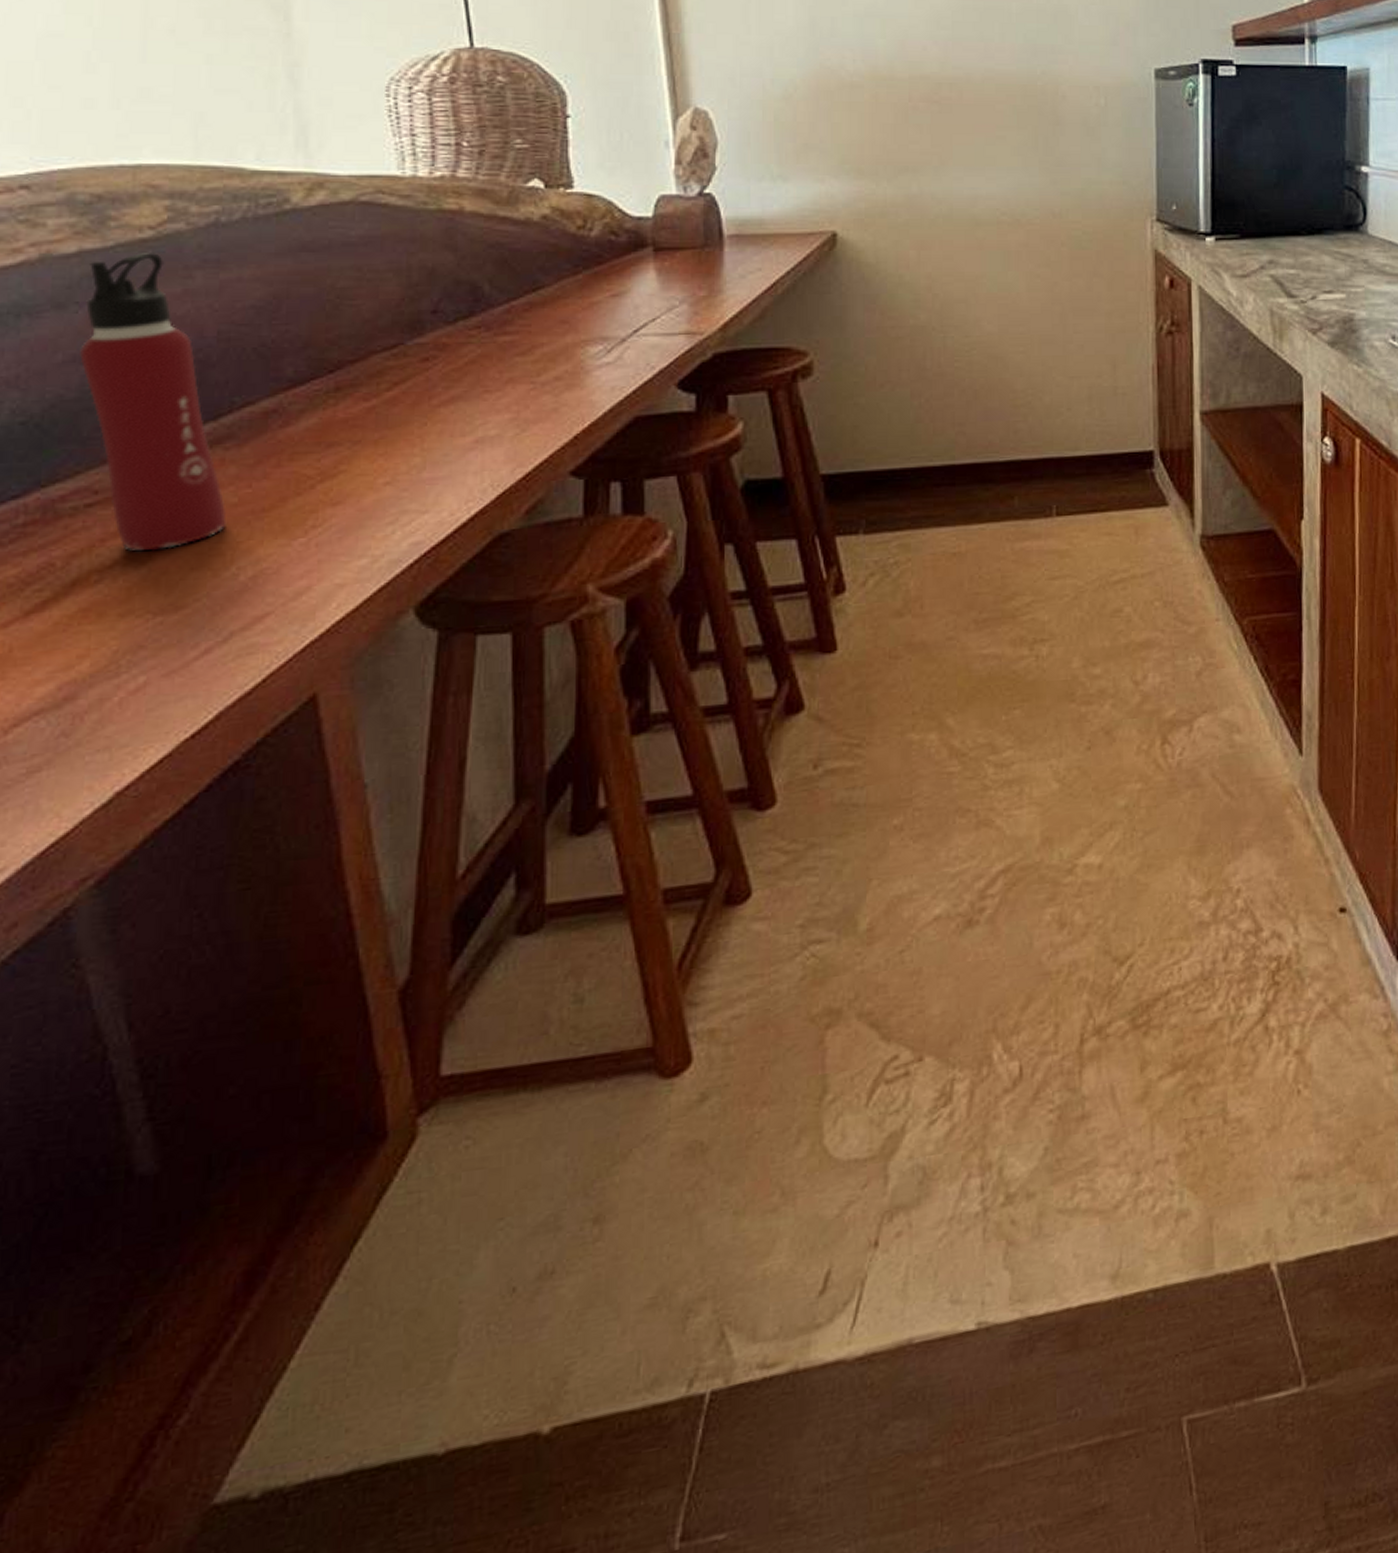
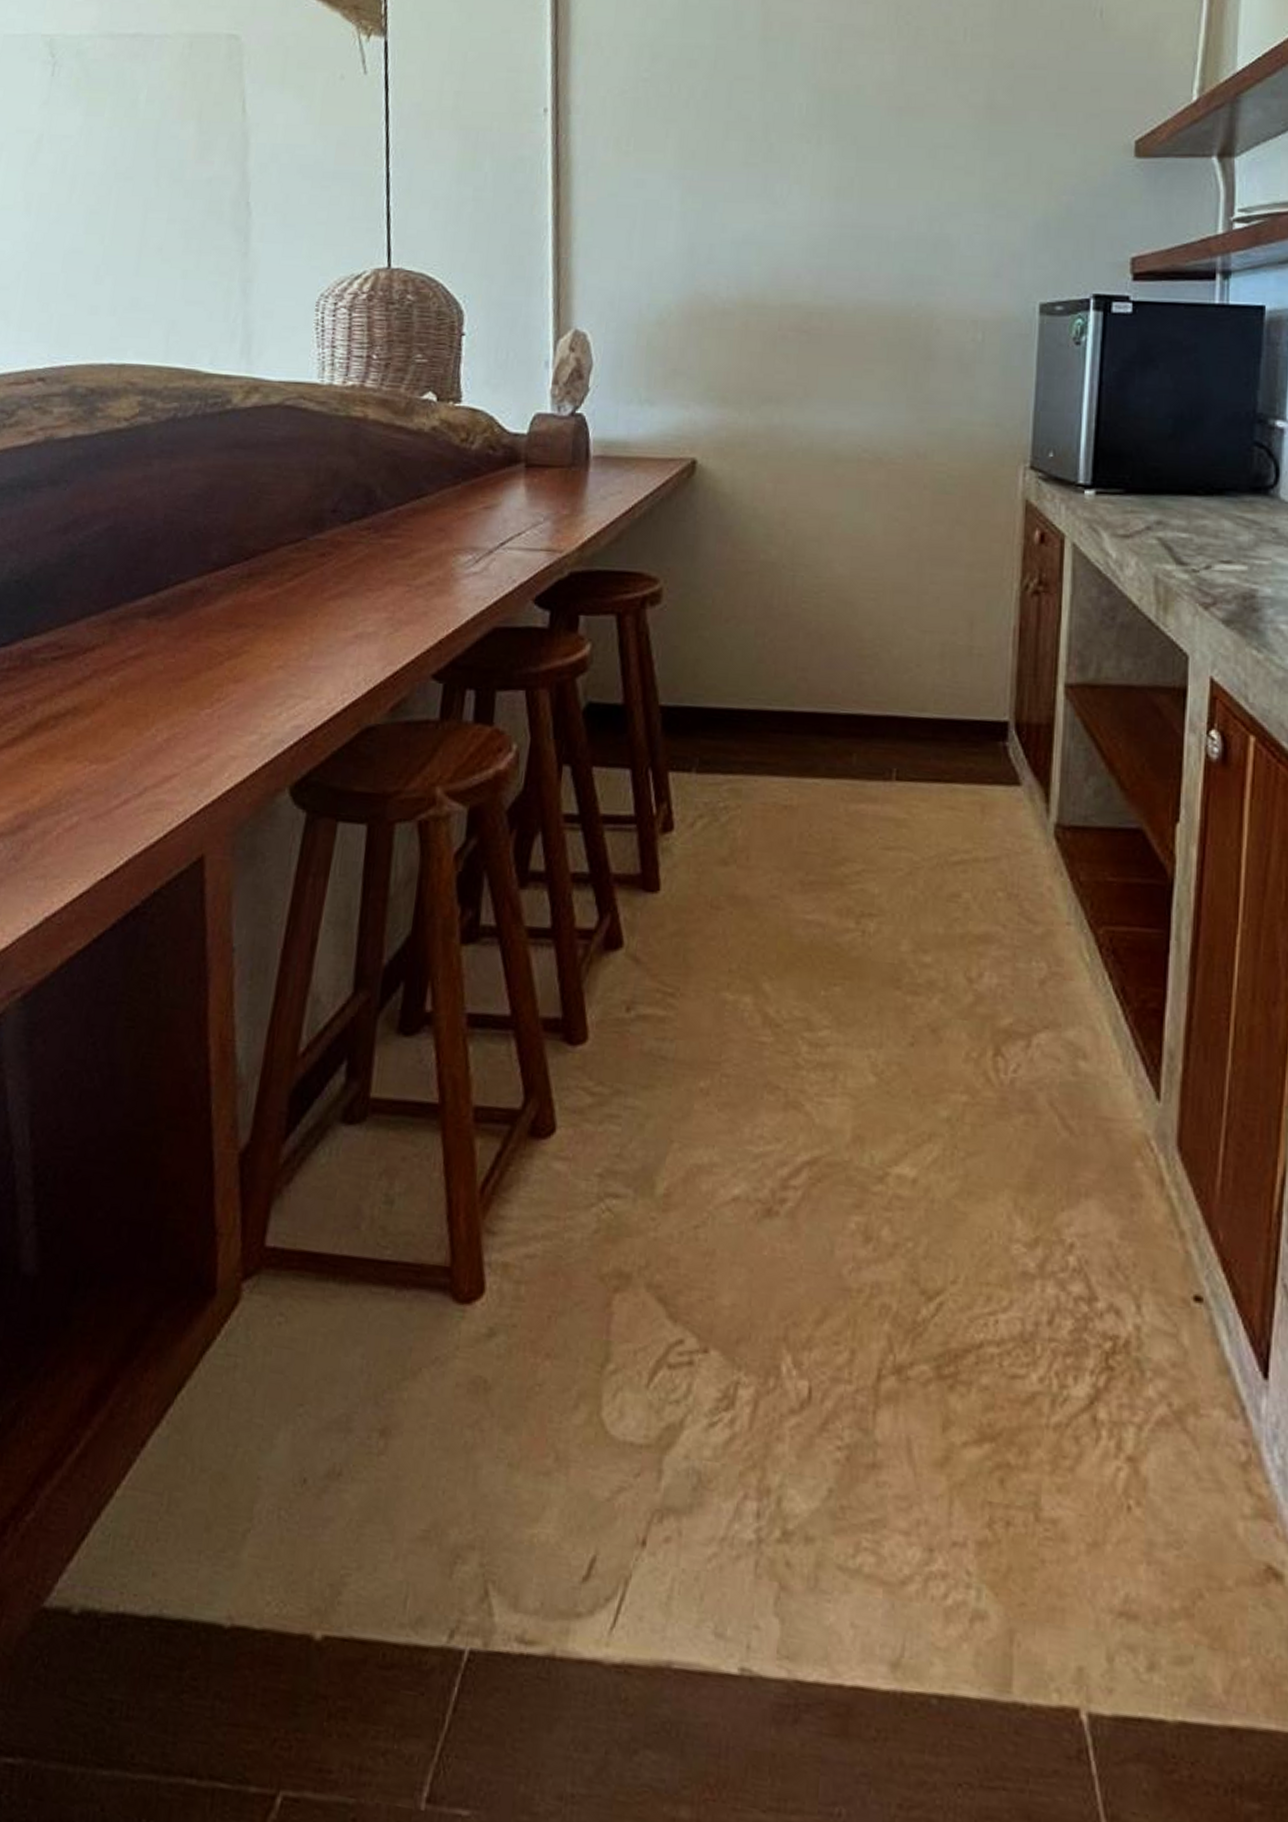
water bottle: present [80,253,227,551] -> none [63,441,154,705]

